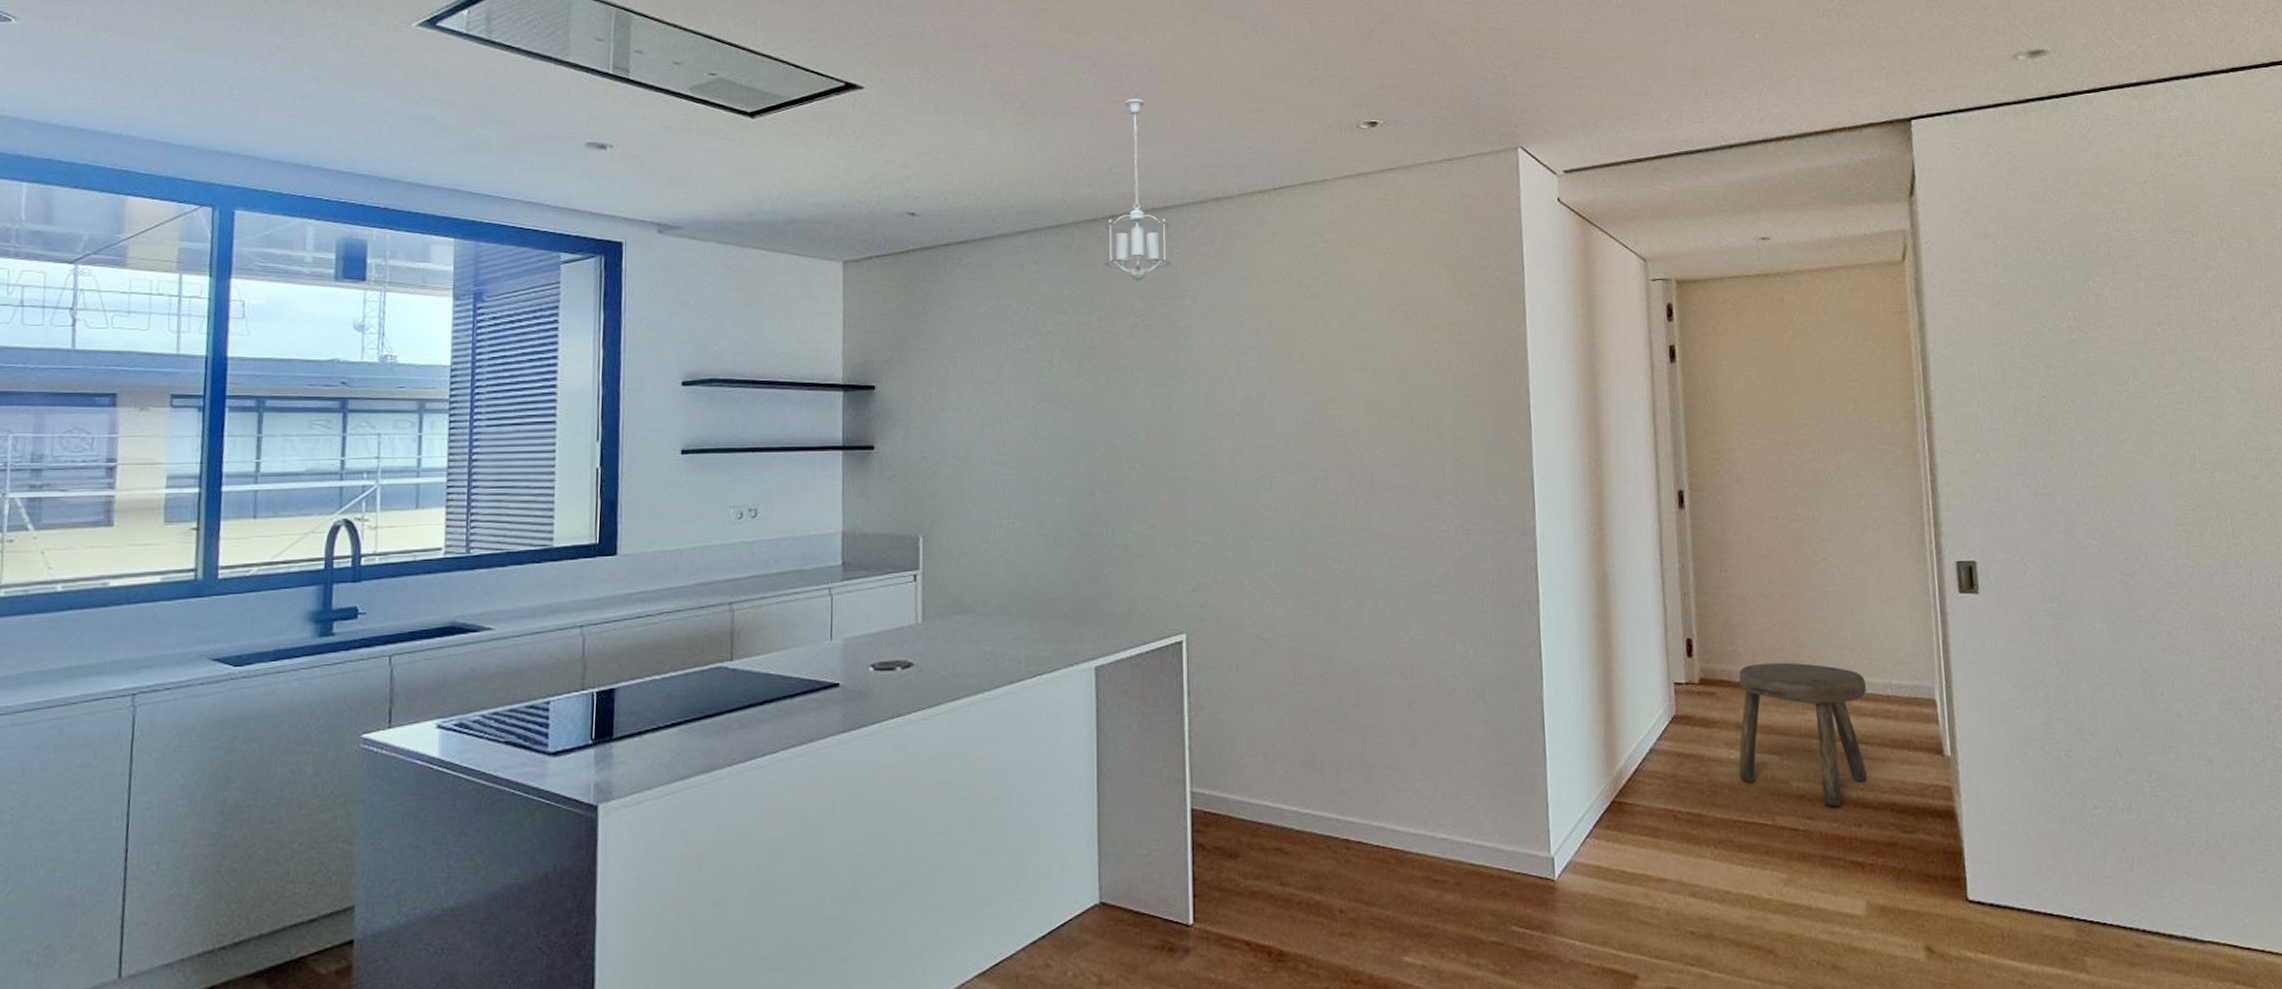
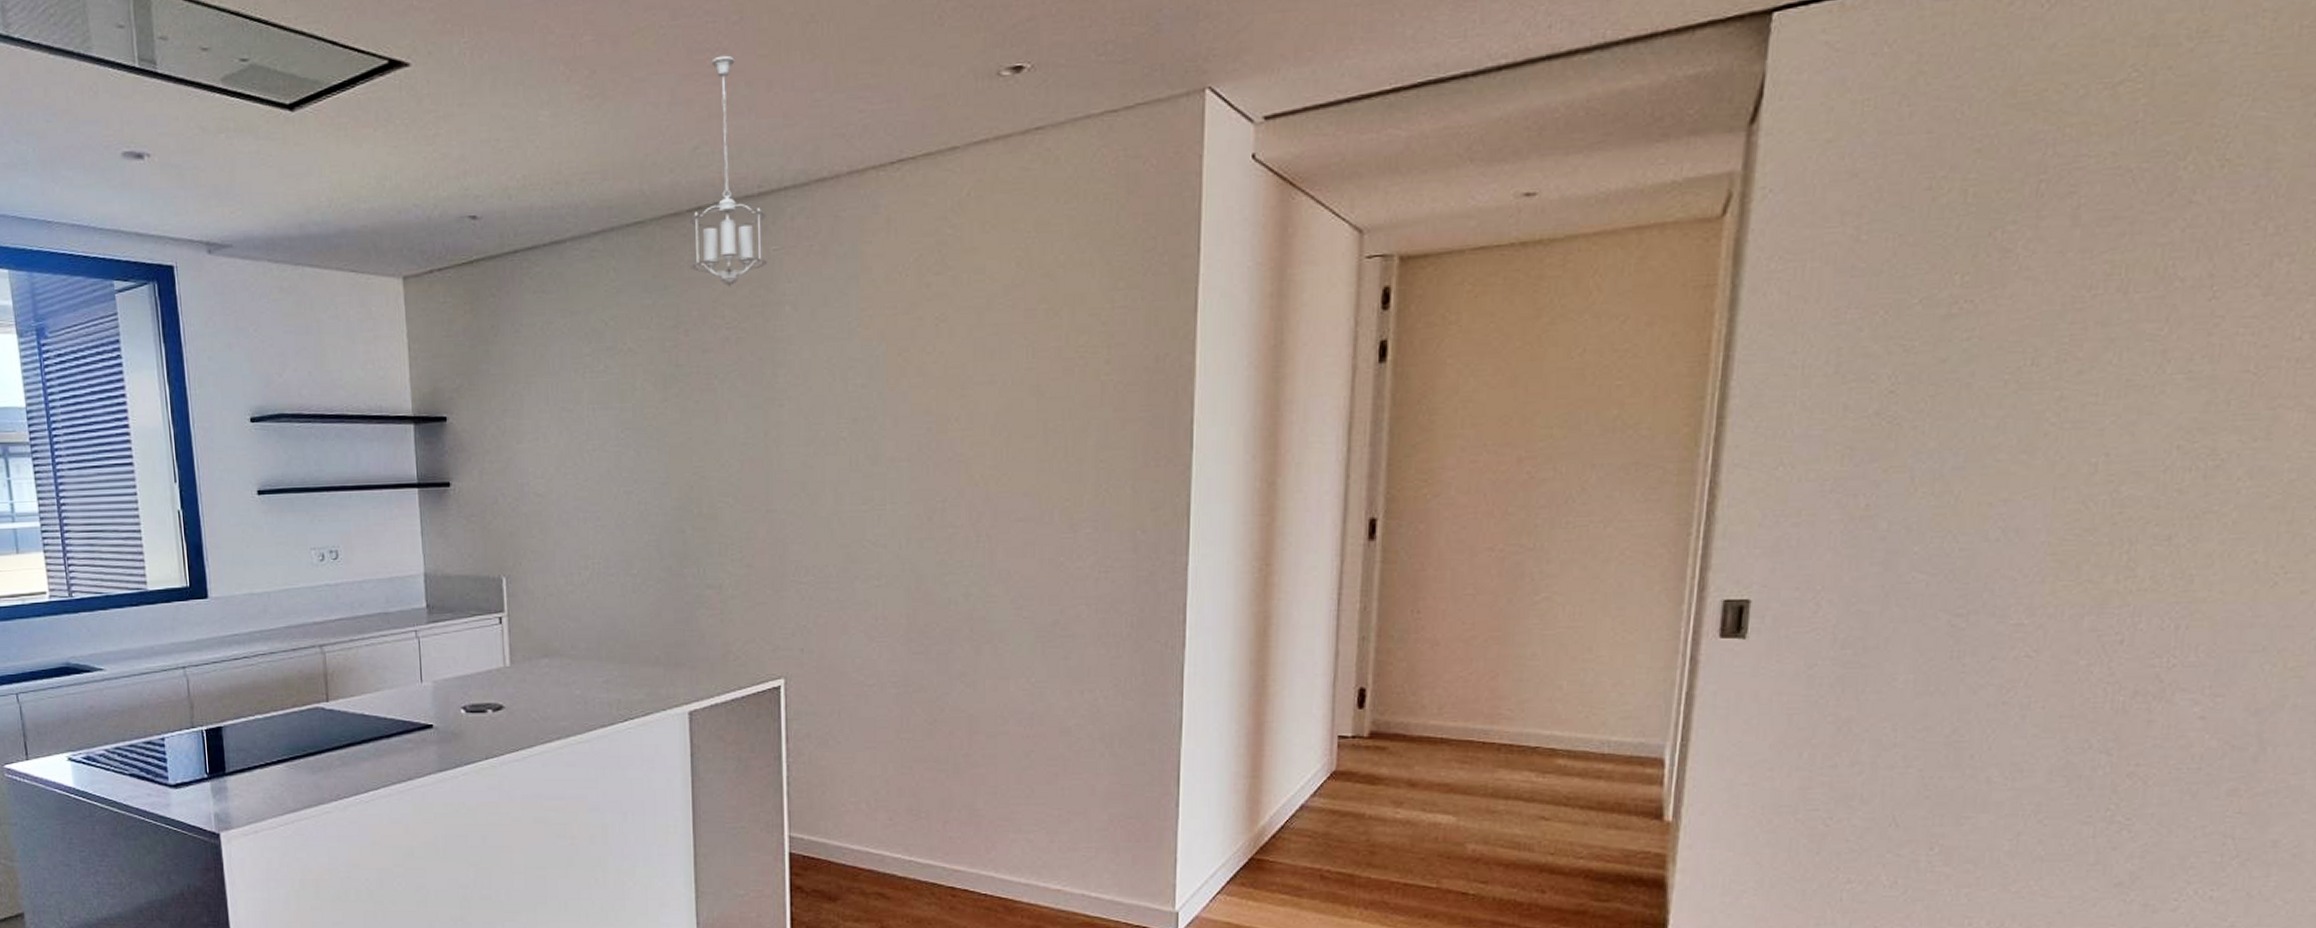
stool: present [1738,662,1868,807] -> none [1404,715,1578,871]

